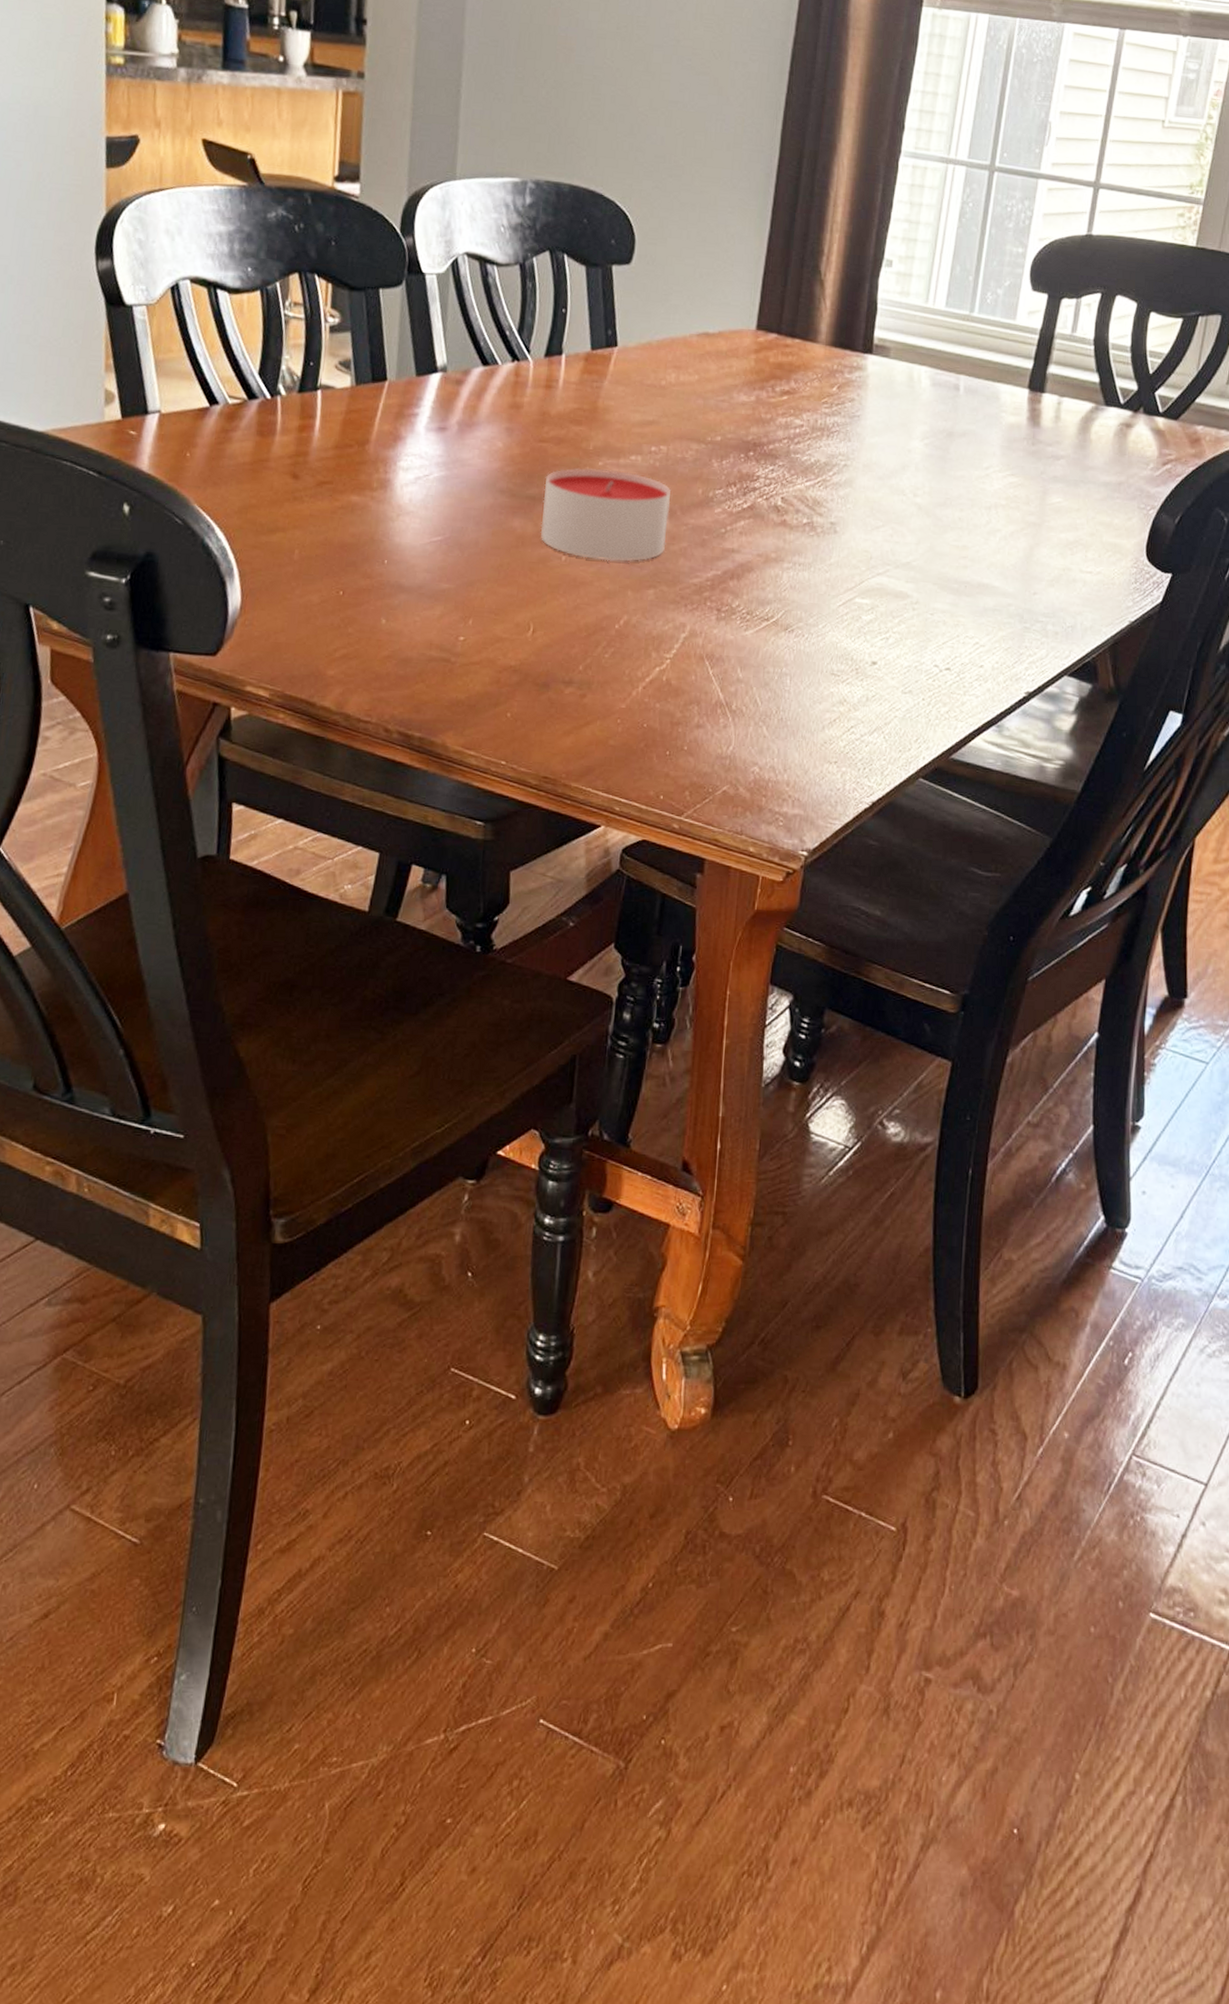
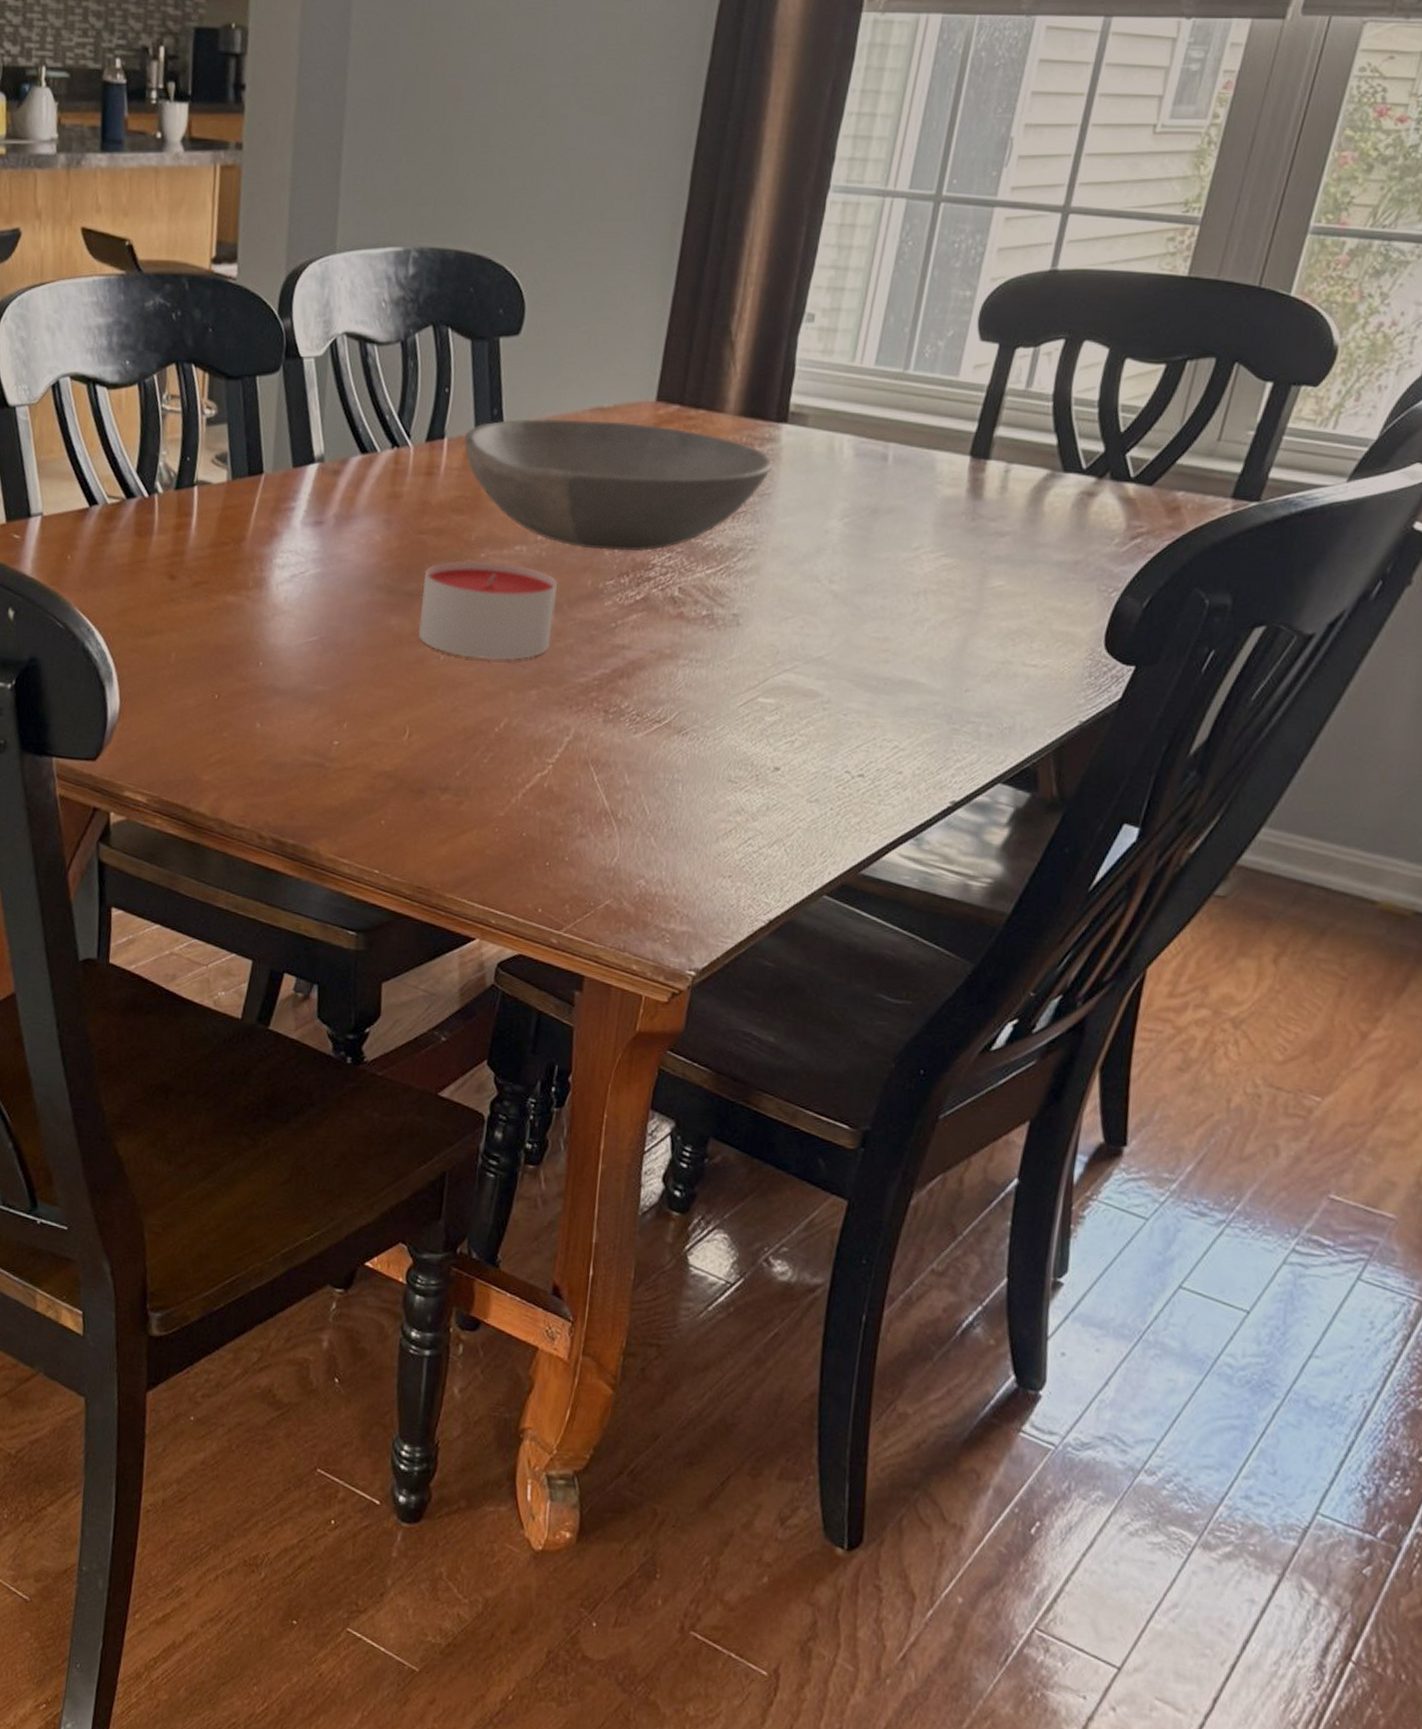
bowl: none [581,339,860,464] -> present [464,418,772,552]

